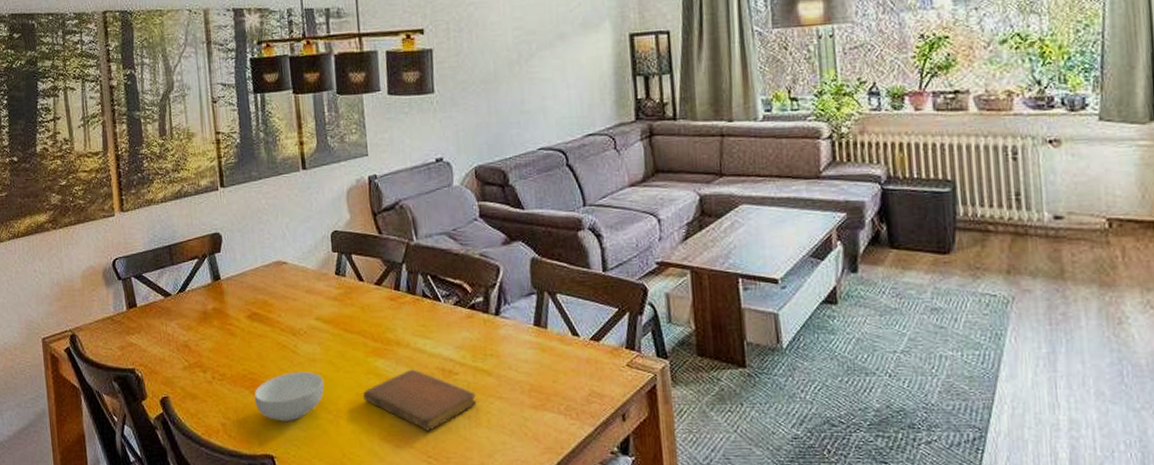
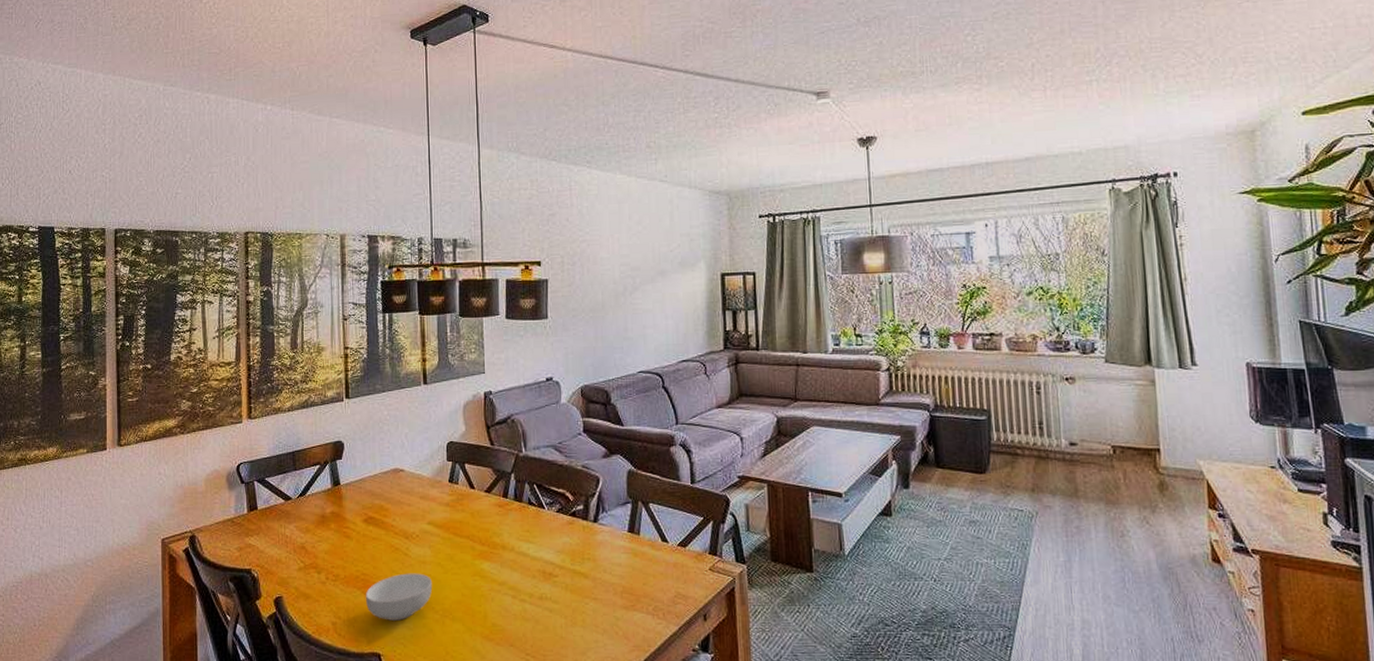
notebook: present [363,369,477,431] -> none [469,571,573,630]

